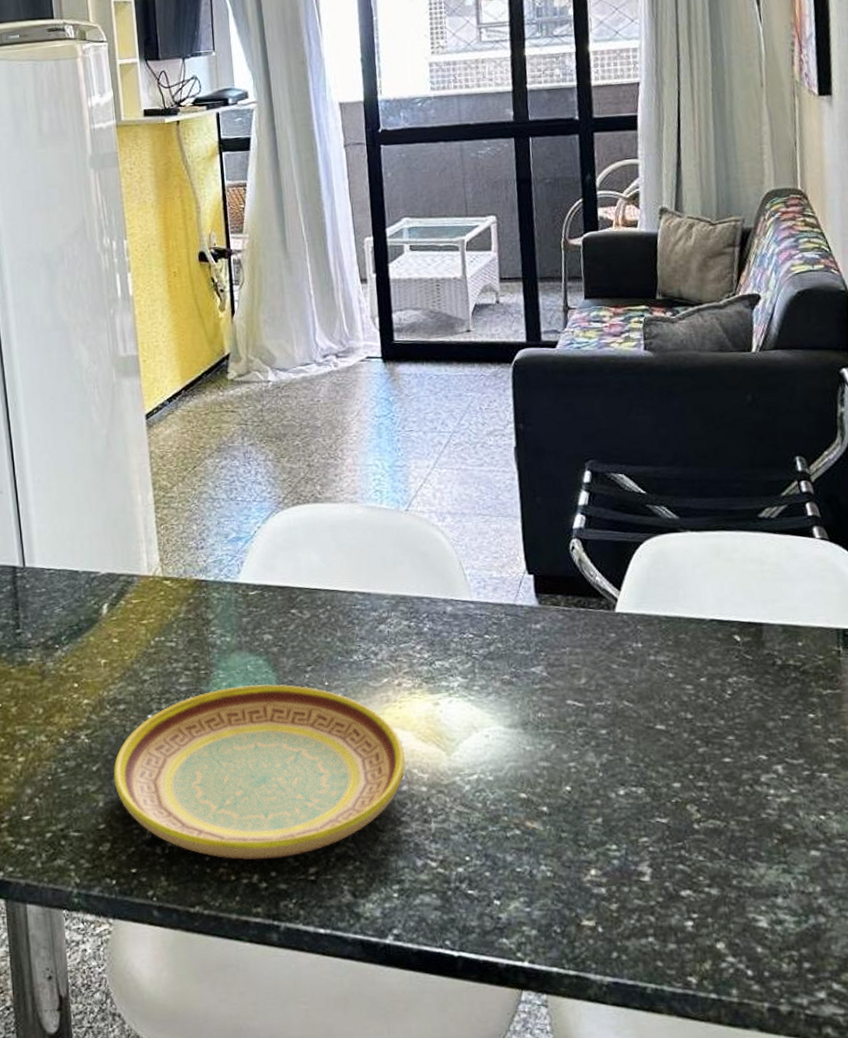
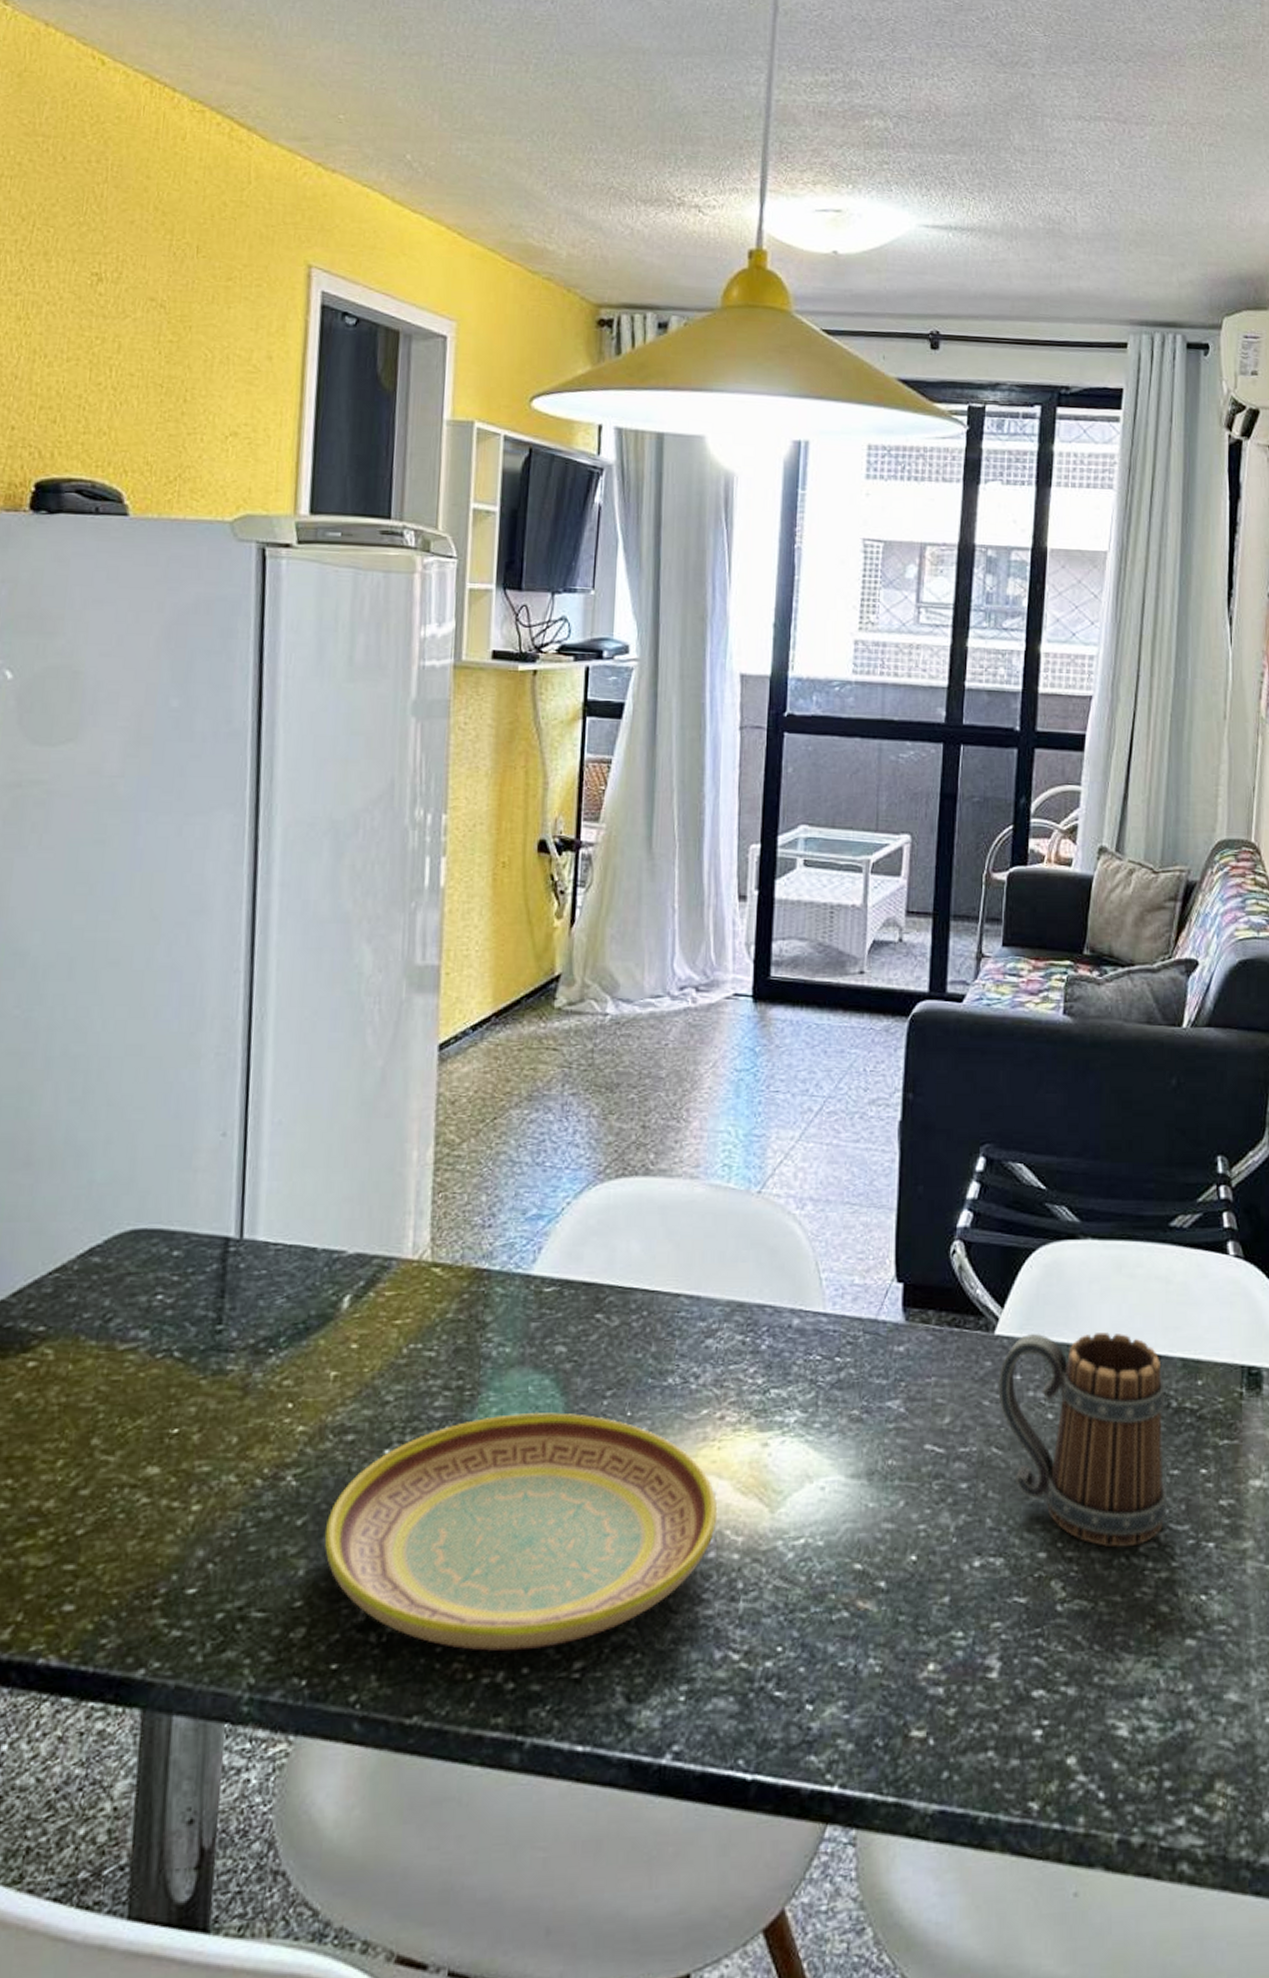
mug: none [622,606,782,778] -> present [998,1332,1167,1548]

